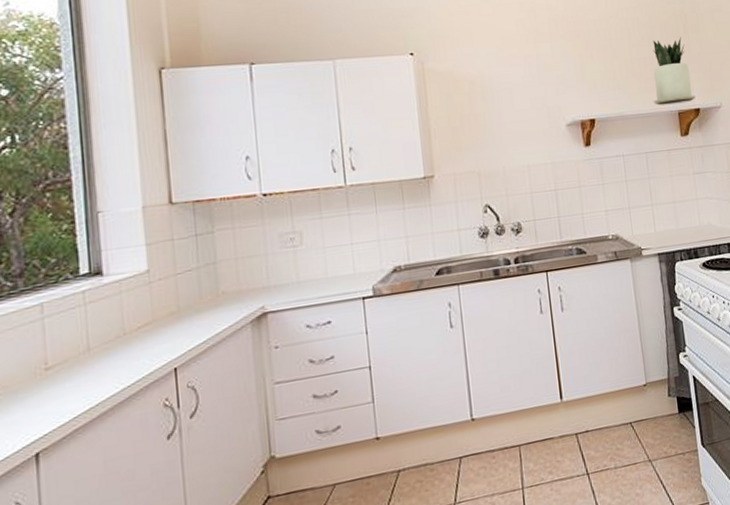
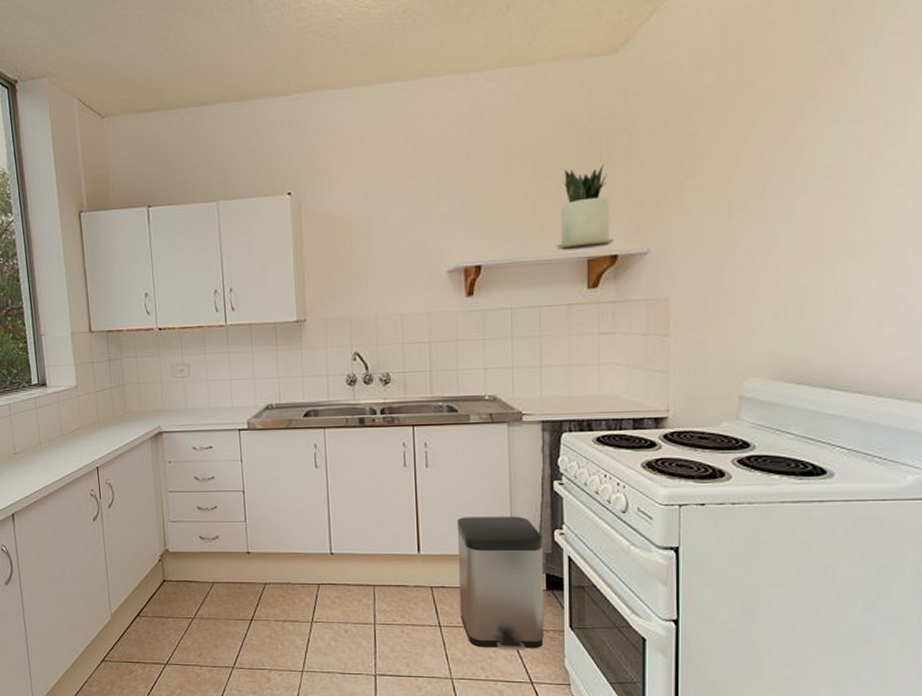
pedal bin: none [594,345,682,487] -> present [456,516,544,650]

